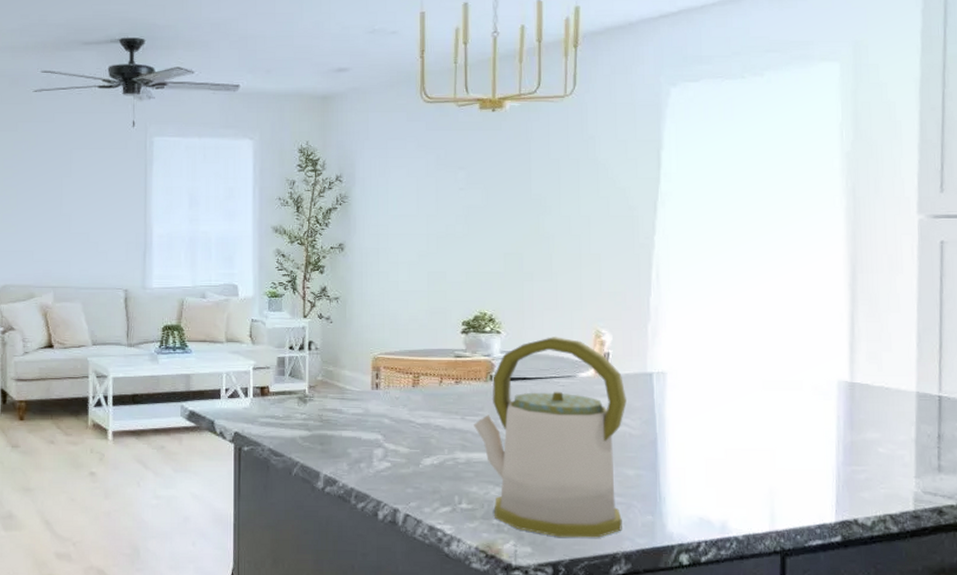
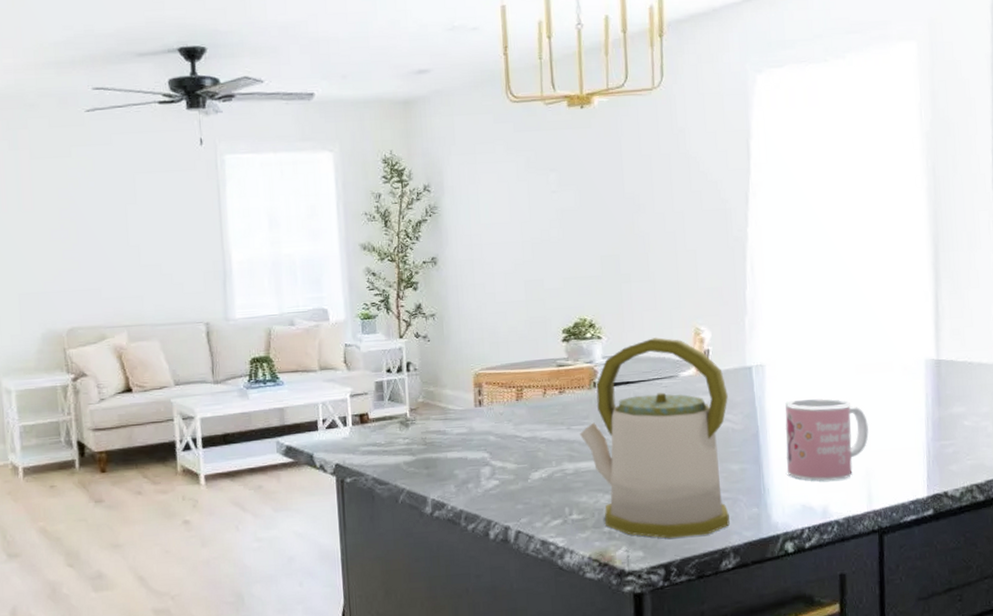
mug: none [684,410,774,496] -> present [785,398,869,481]

